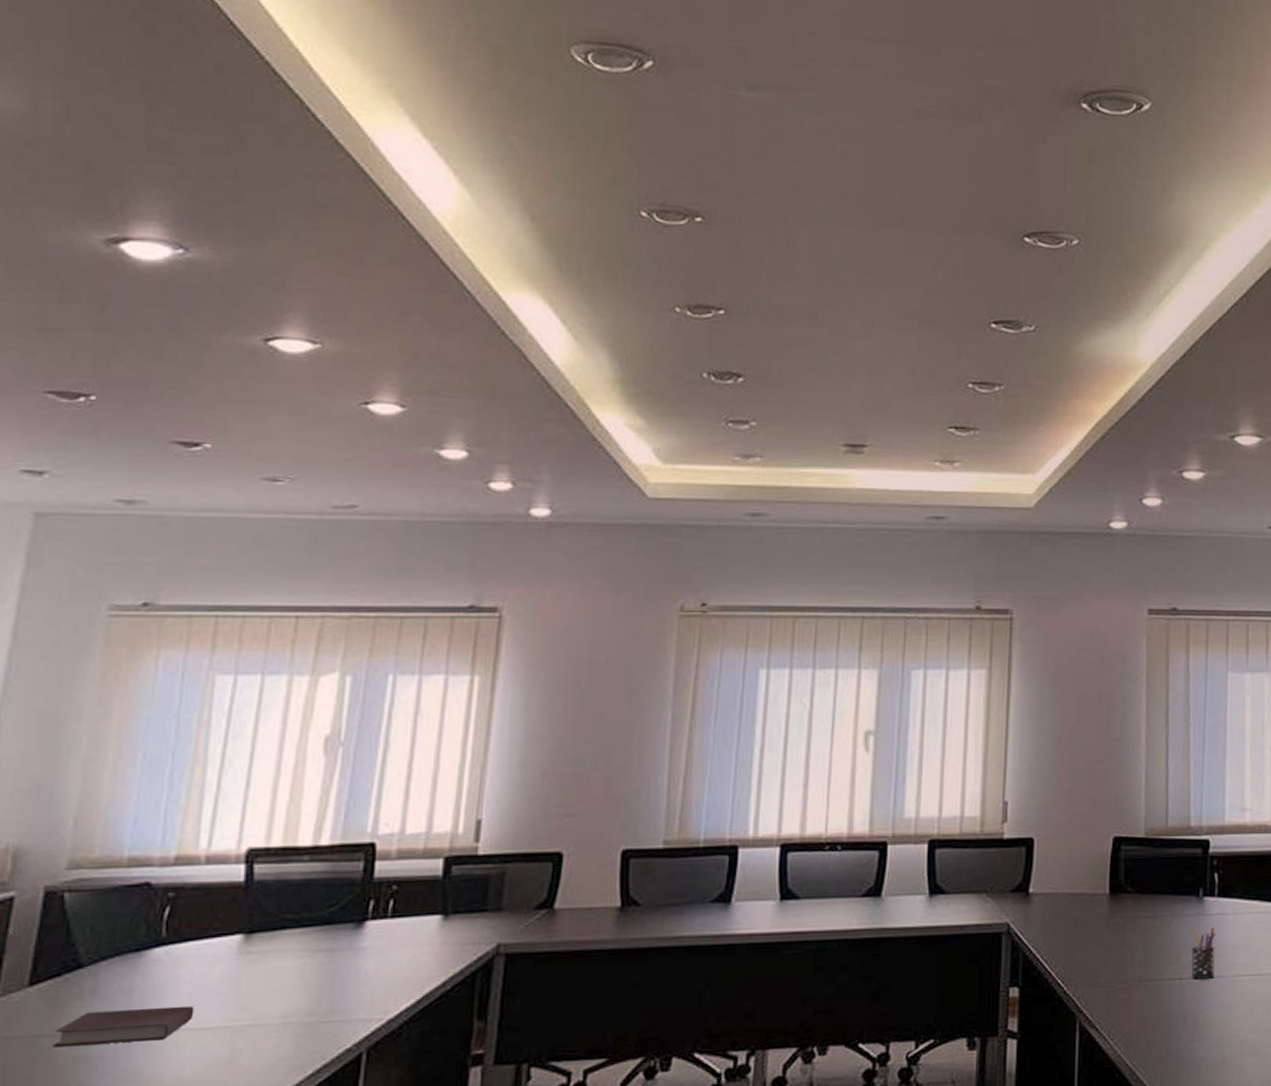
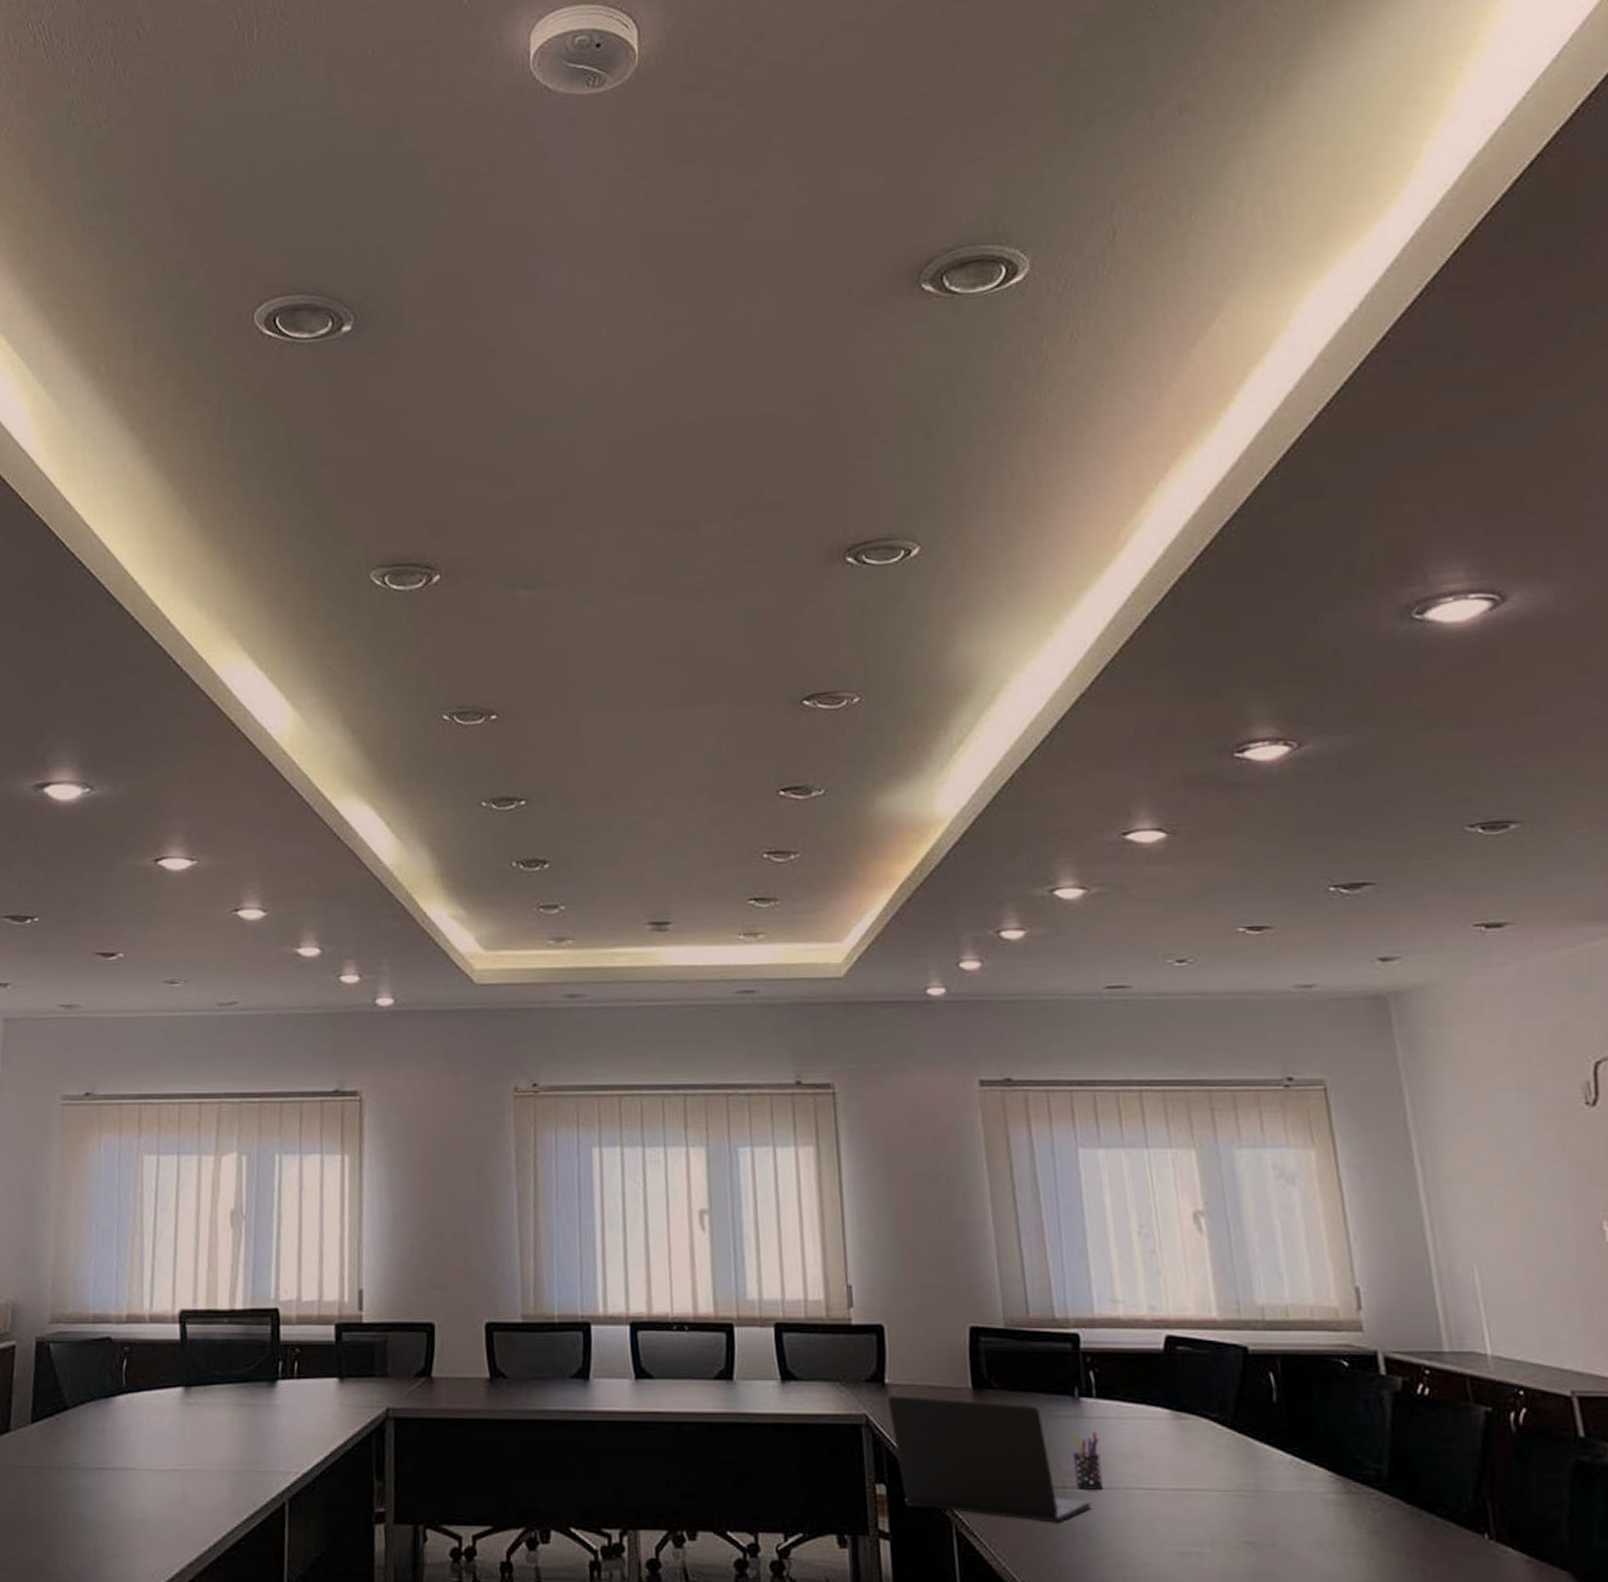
notebook: present [53,1005,194,1048] -> none [52,1448,152,1479]
laptop: none [1029,903,1202,1012] -> present [887,1396,1091,1523]

